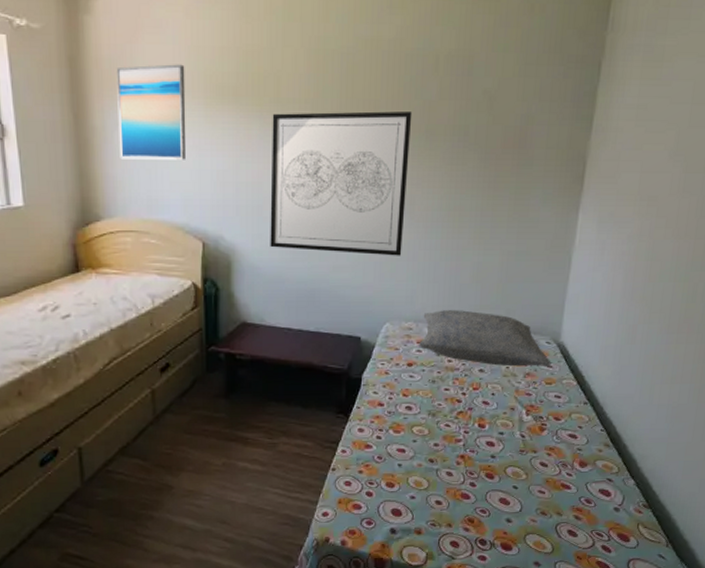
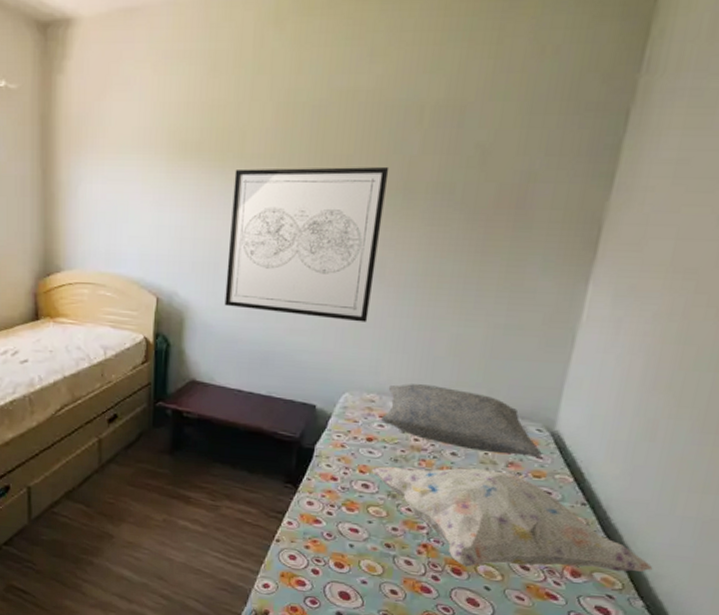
wall art: present [116,64,187,160] -> none [82,120,150,215]
decorative pillow: none [412,382,640,472] -> present [371,466,653,572]

